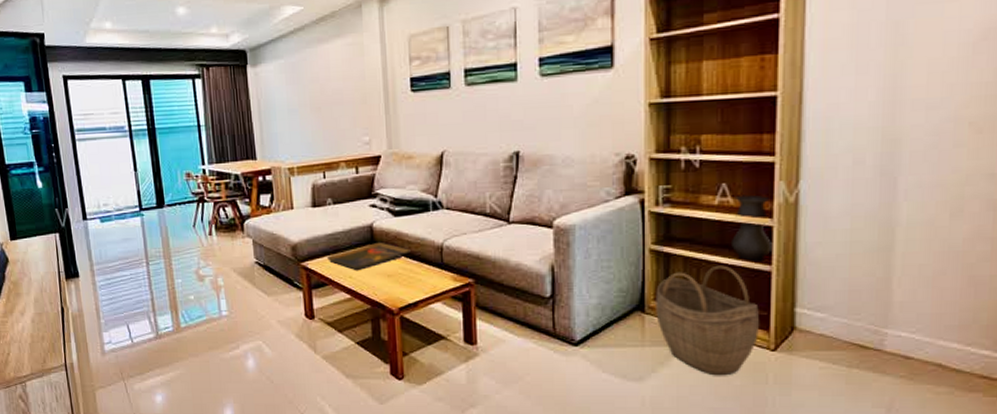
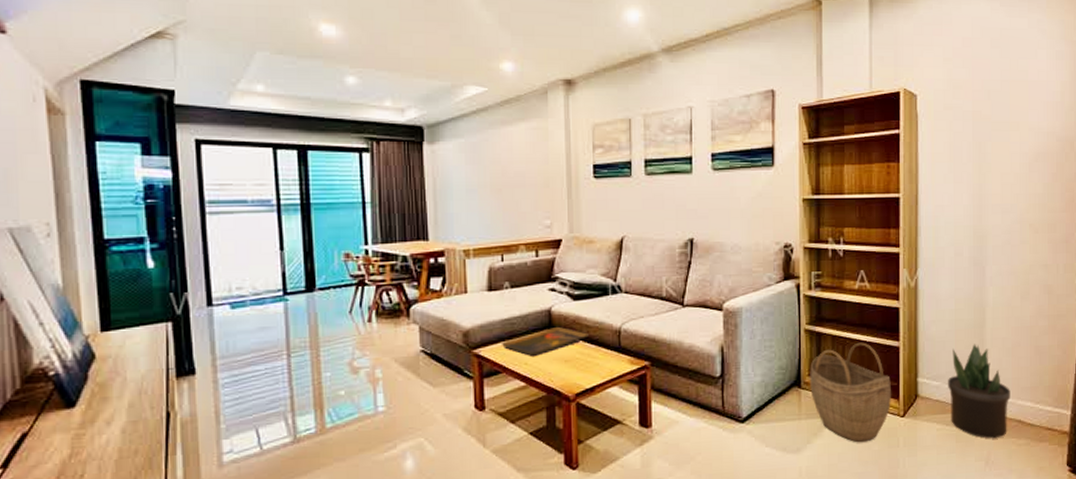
vase: present [730,194,772,261] -> none [868,280,899,338]
planter: none [837,271,928,382] -> present [948,344,1011,438]

